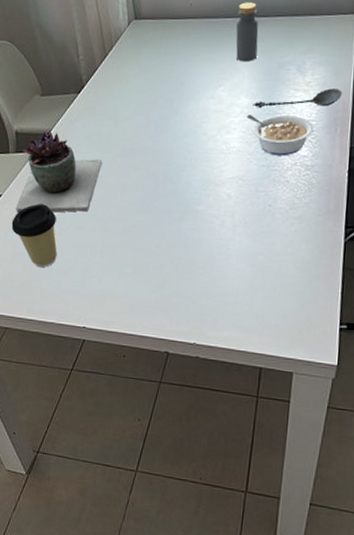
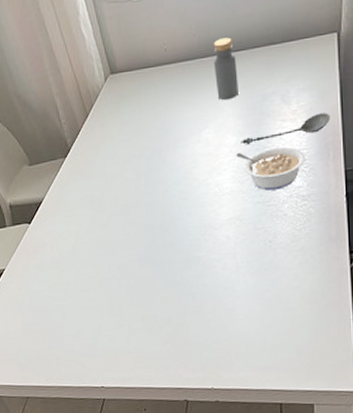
coffee cup: present [11,204,57,268] -> none [18,272,67,335]
succulent plant: present [16,131,103,213] -> none [19,199,99,284]

